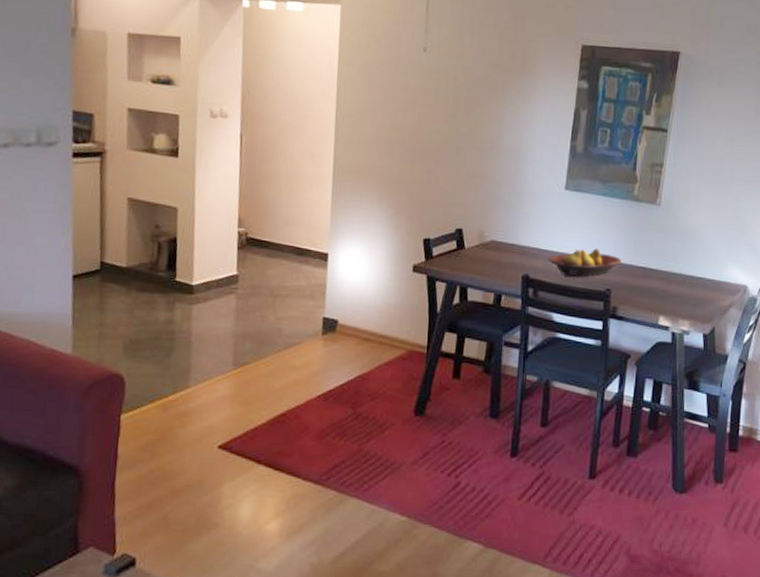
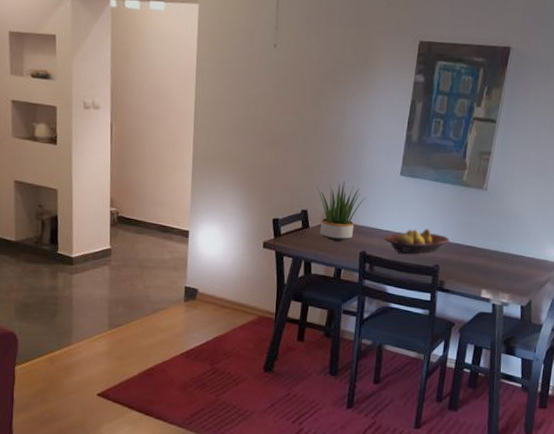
potted plant: none [472,195,527,264] -> present [316,180,366,241]

